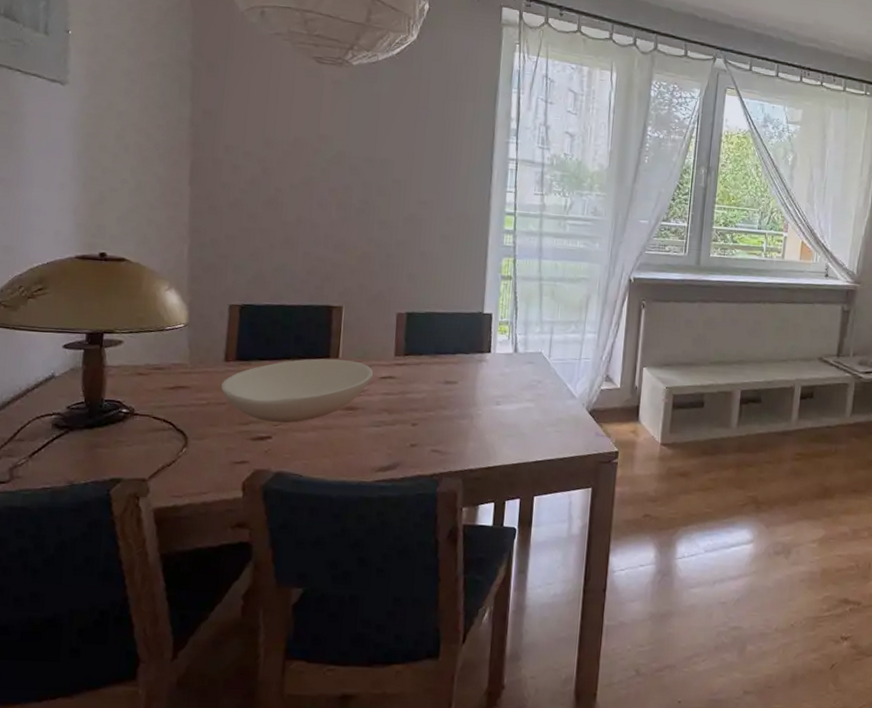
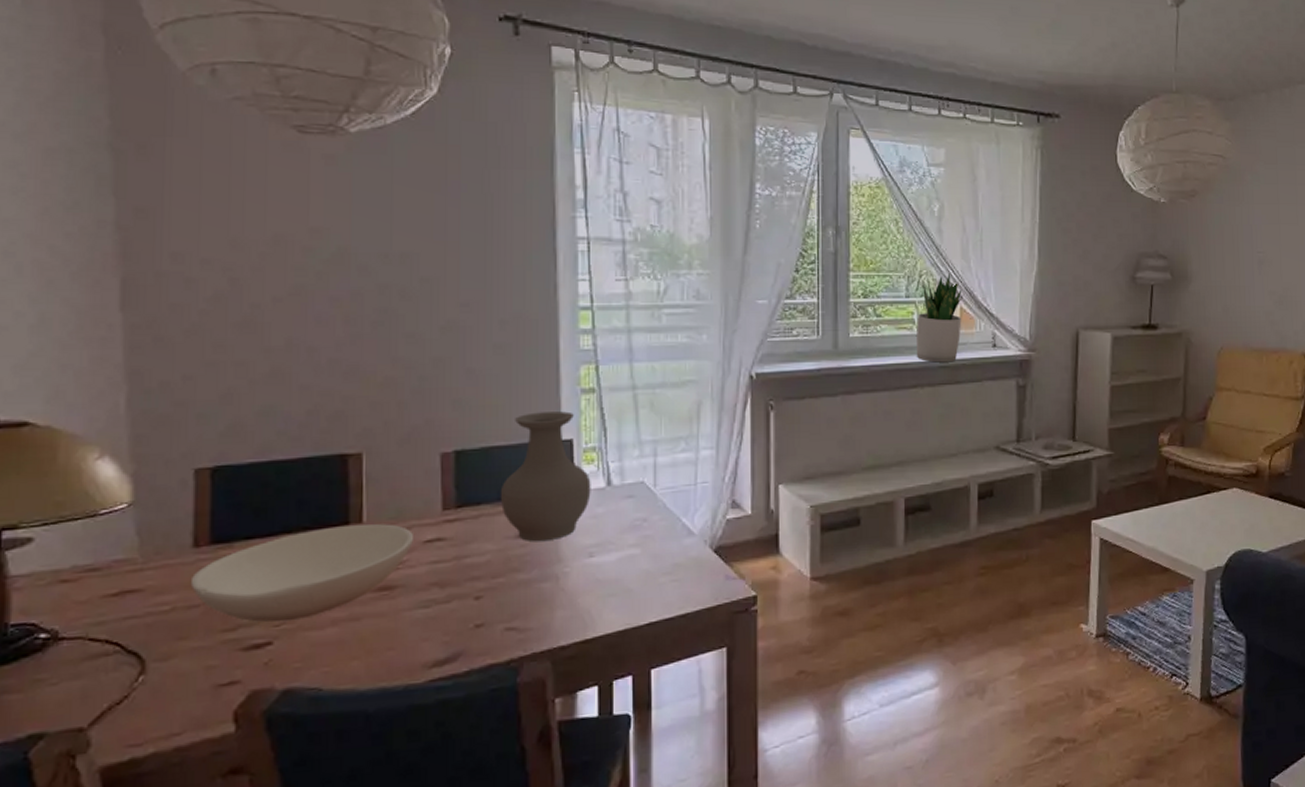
vase: none [436,290,503,389] -> present [500,411,591,542]
planter: none [761,213,806,286] -> present [916,273,964,363]

